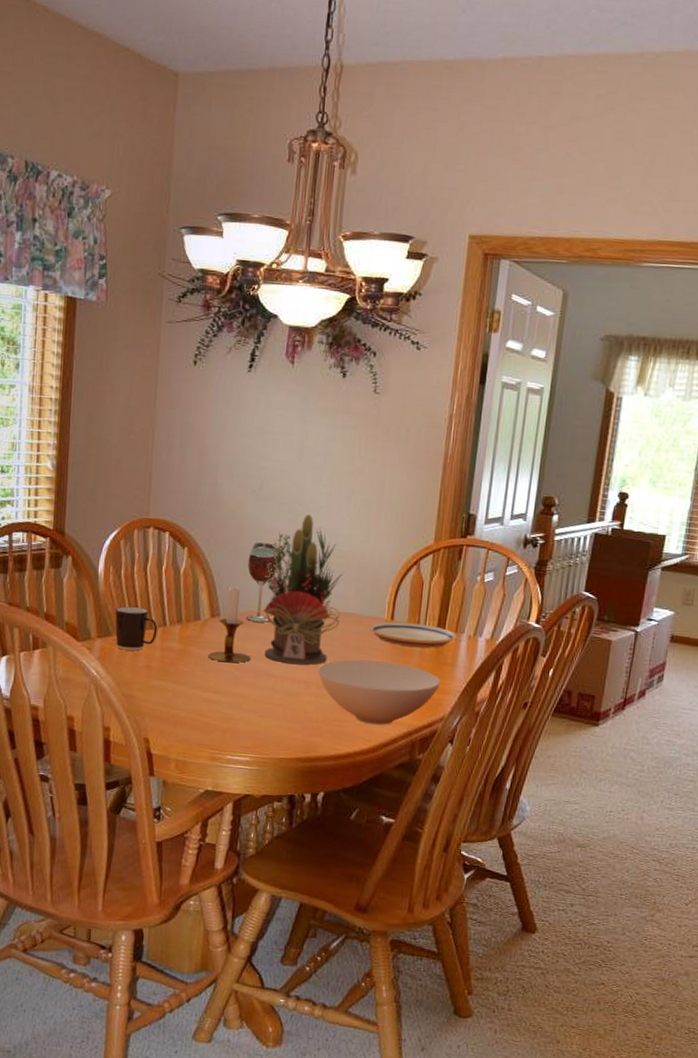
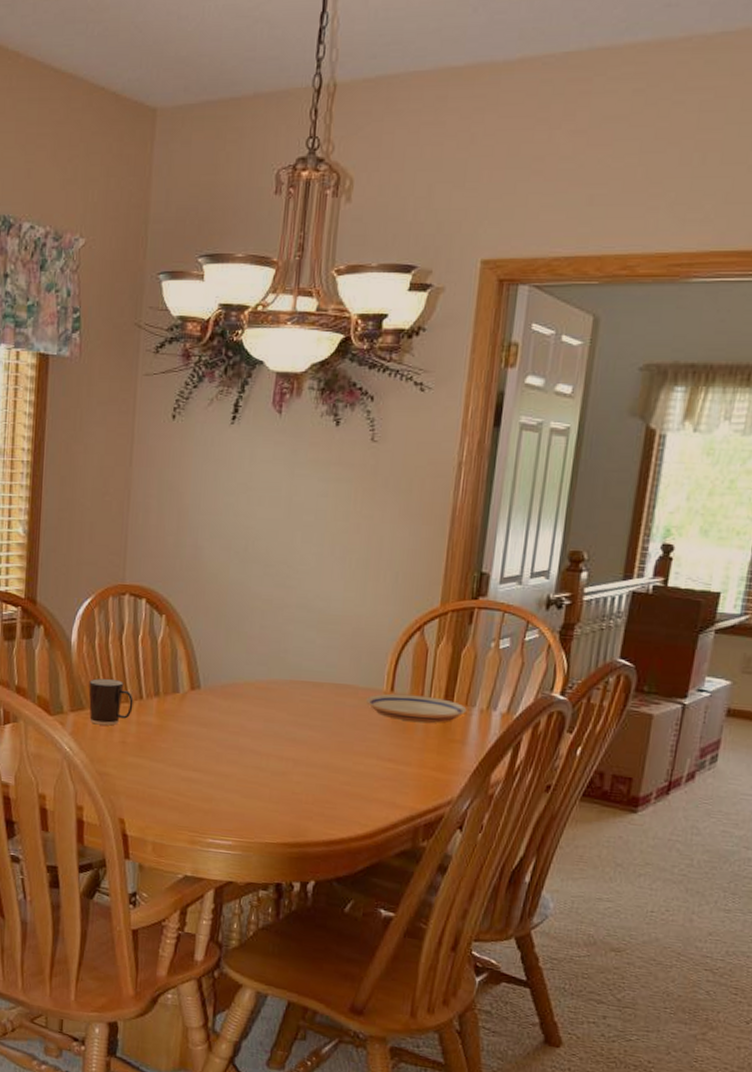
candlestick: present [208,586,251,663] -> none [187,656,234,739]
wineglass: present [246,542,278,623] -> none [229,608,263,695]
flower arrangement: present [264,514,343,665] -> none [248,576,336,741]
bowl: present [318,660,441,725] -> none [308,736,448,808]

